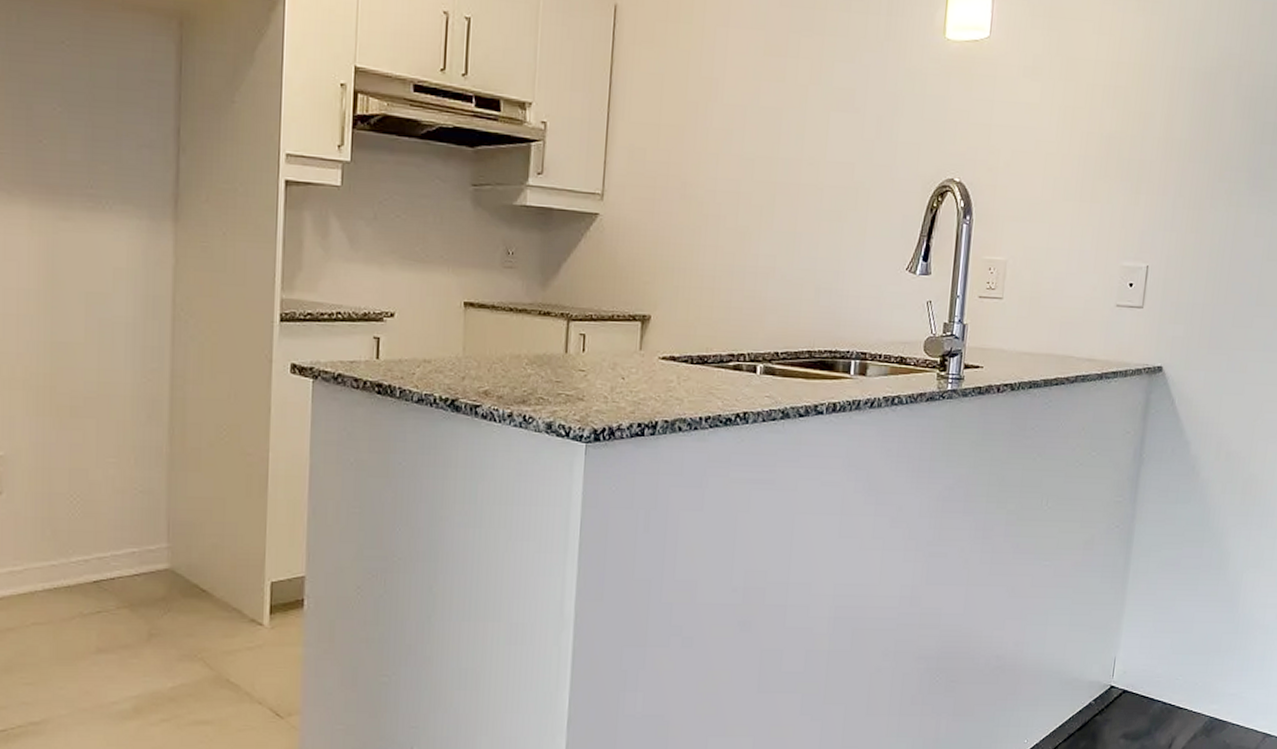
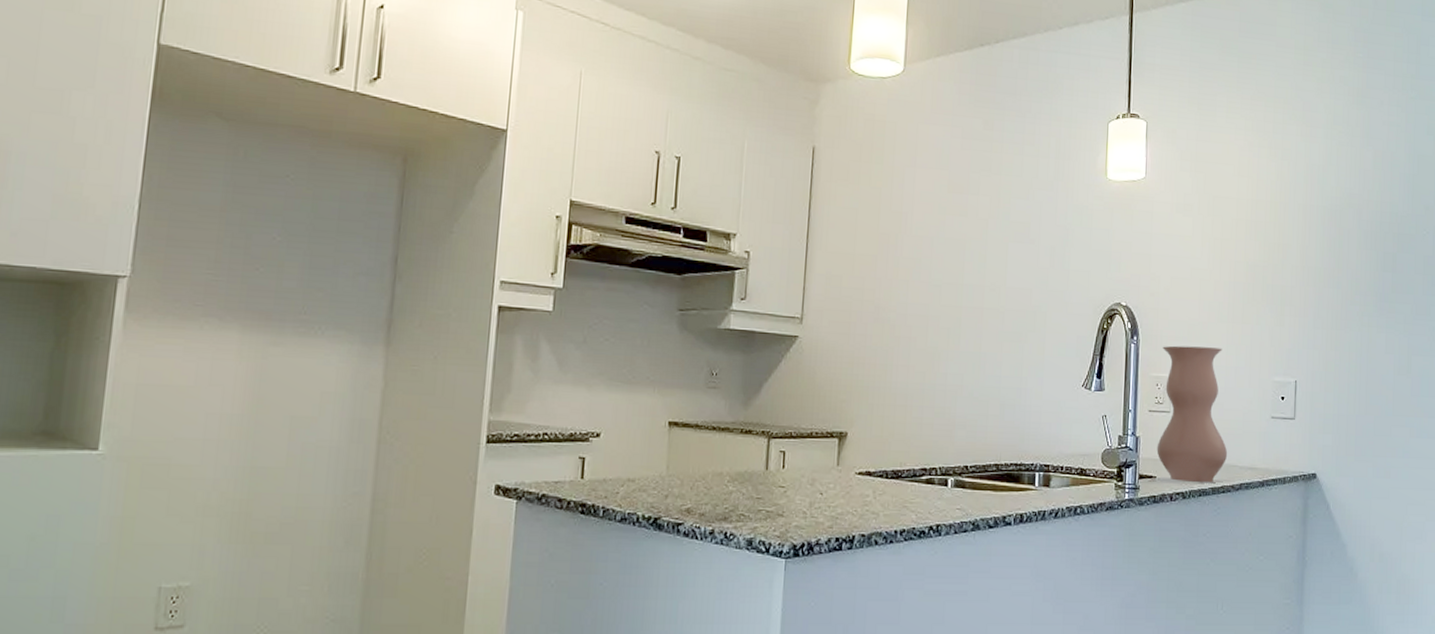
vase: none [985,226,1066,375] -> present [1156,345,1228,483]

